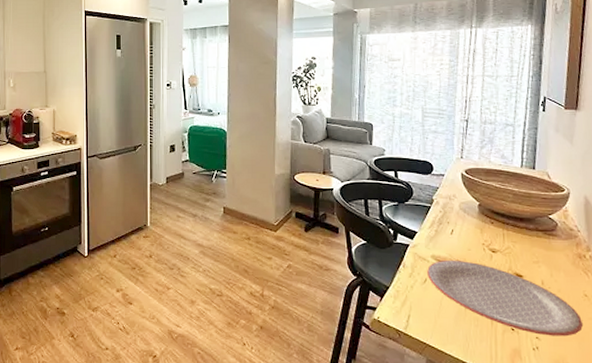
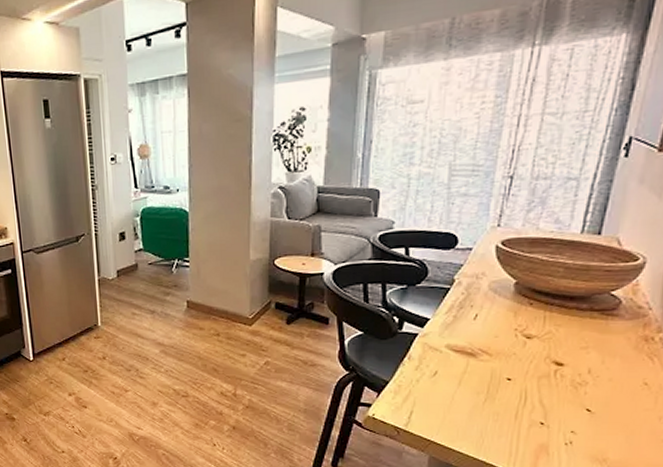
plate: present [427,261,583,337] -> none [439,350,636,430]

